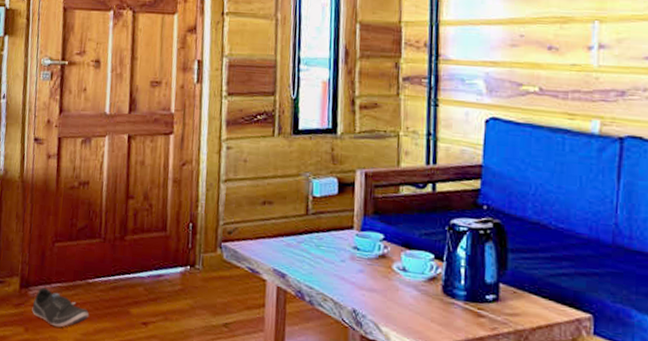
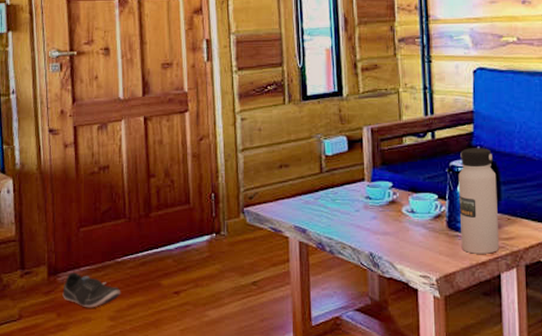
water bottle: none [457,206,504,329] -> present [458,148,500,254]

